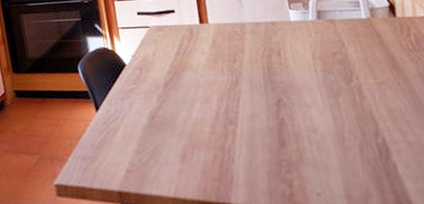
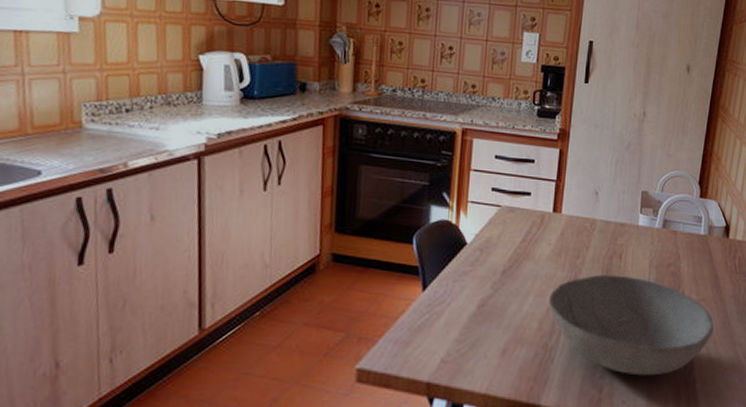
bowl: none [214,71,404,167] -> present [548,274,714,376]

